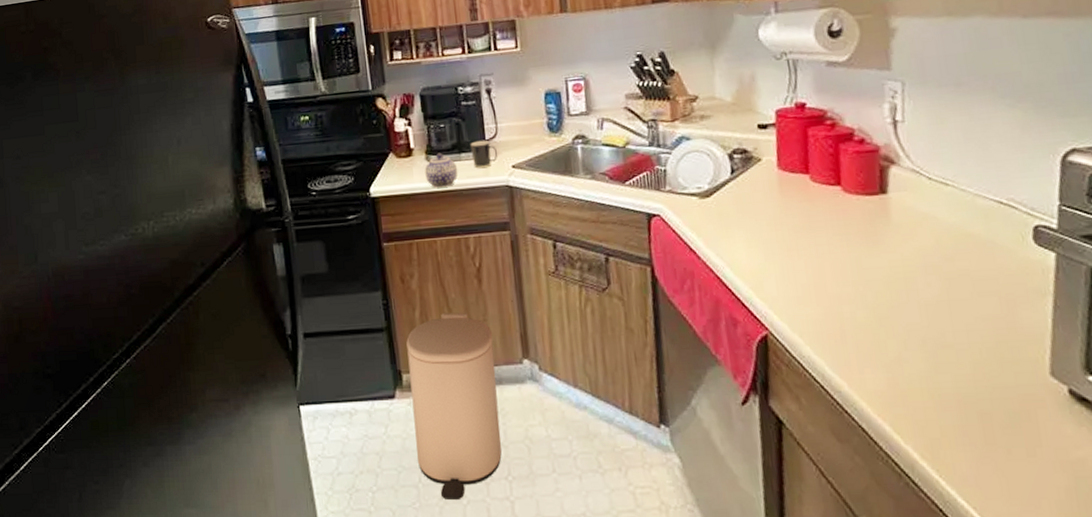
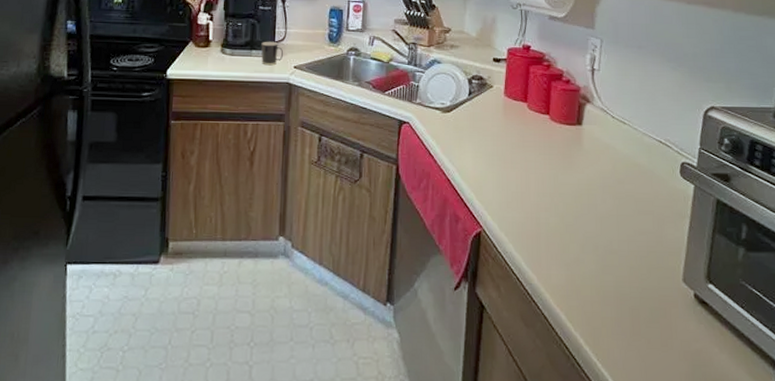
pedal bin: present [406,312,502,501] -> none [171,189,256,363]
teapot: present [425,152,458,188] -> none [218,47,248,78]

